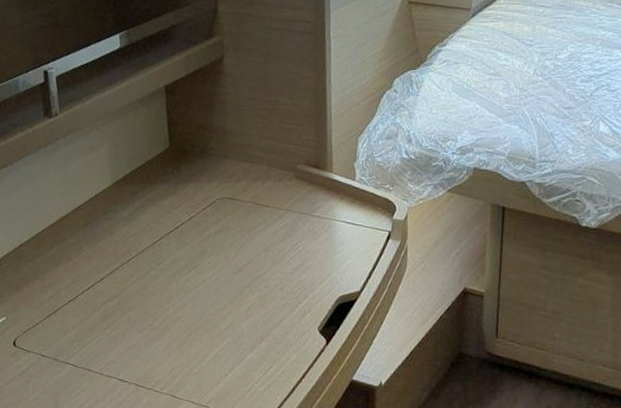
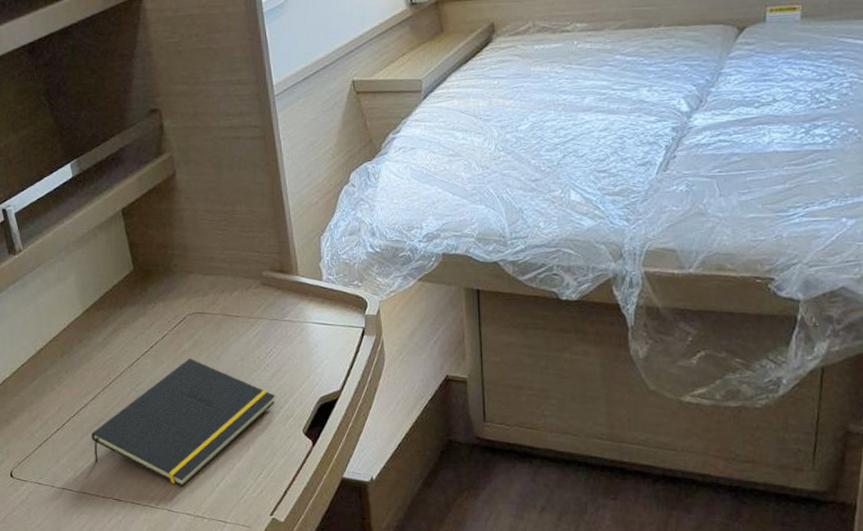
notepad: none [103,242,296,374] -> present [91,358,276,487]

